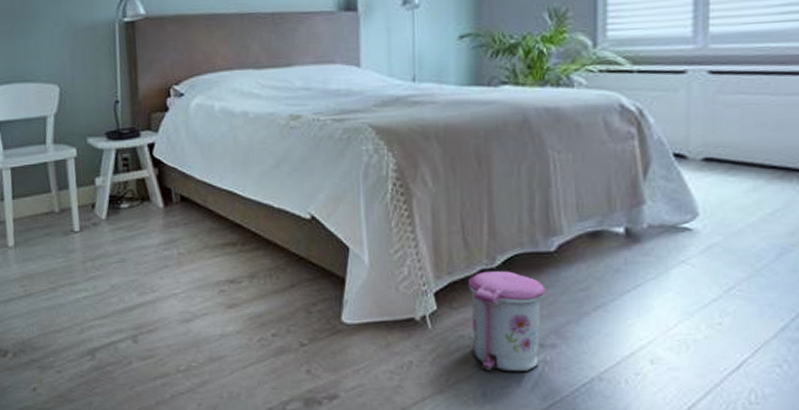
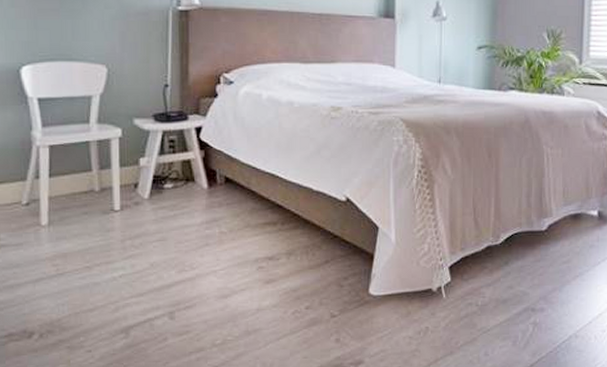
trash can: present [467,271,546,372] -> none [476,247,538,333]

